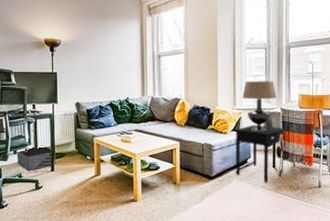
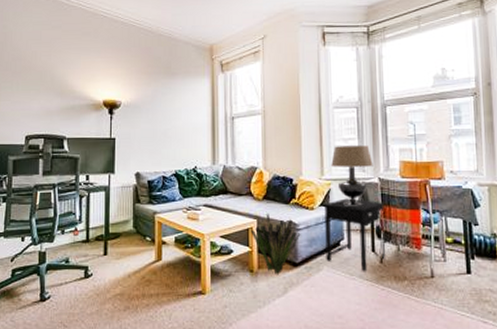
storage bin: present [16,145,56,171] -> none [64,224,110,254]
decorative plant: none [174,137,216,186] -> present [250,214,301,275]

